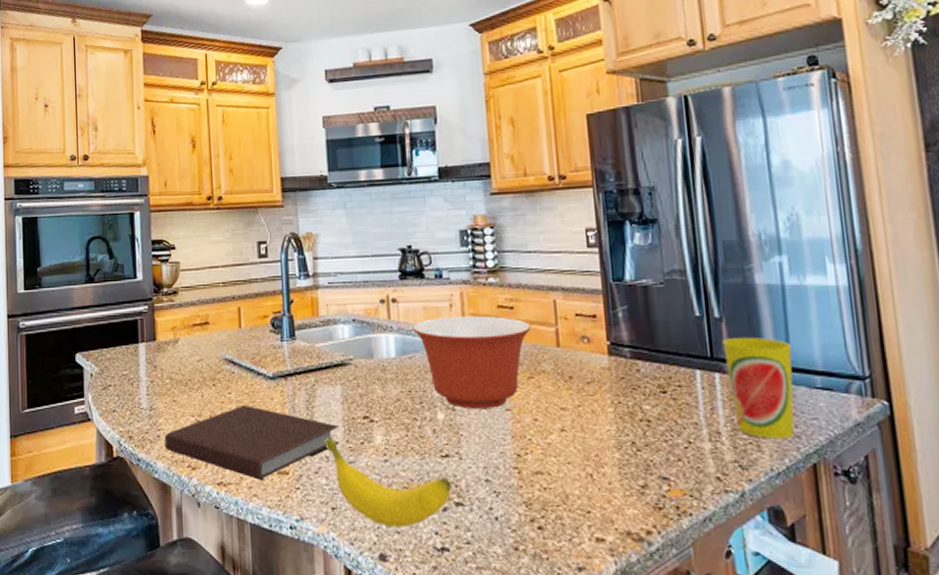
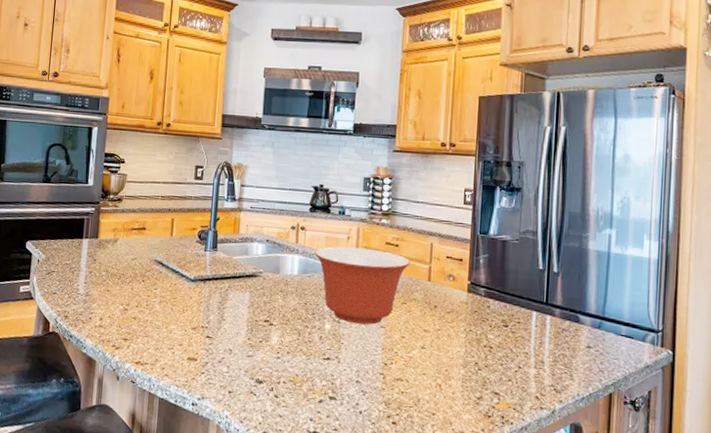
notebook: present [164,404,341,482] -> none [95,299,244,365]
banana: present [325,438,452,527] -> none [230,334,329,413]
cup: present [722,336,795,439] -> none [556,289,608,372]

